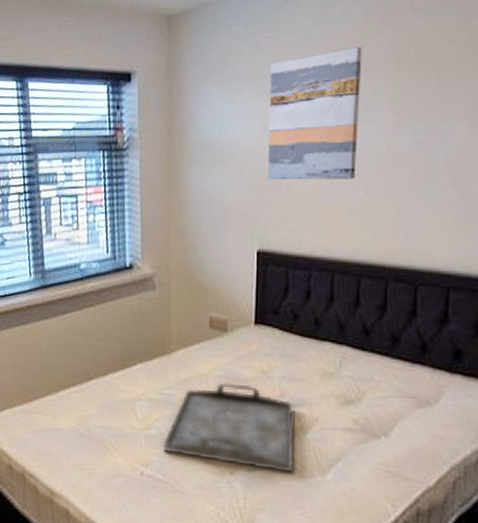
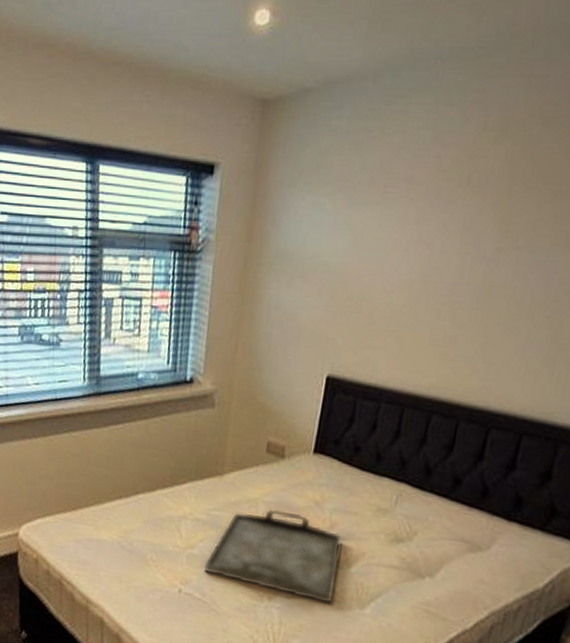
wall art: present [268,46,362,180] -> none [349,156,476,308]

